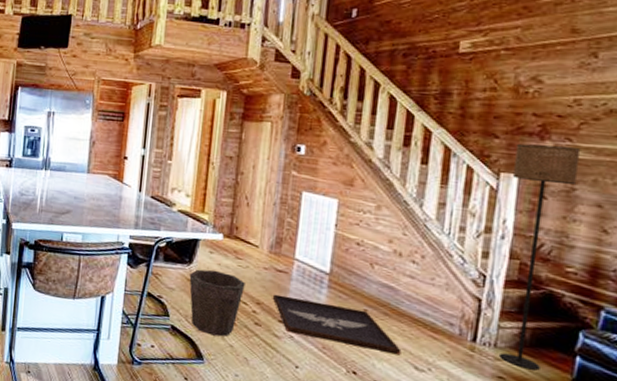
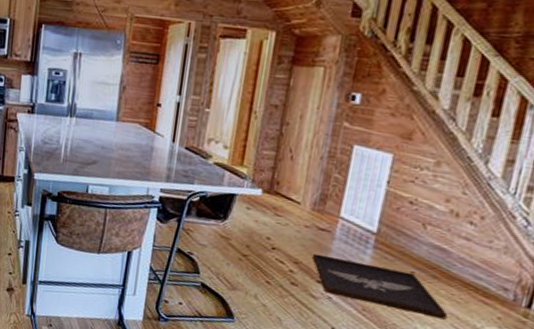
waste bin: present [189,269,245,337] -> none [222,225,283,296]

